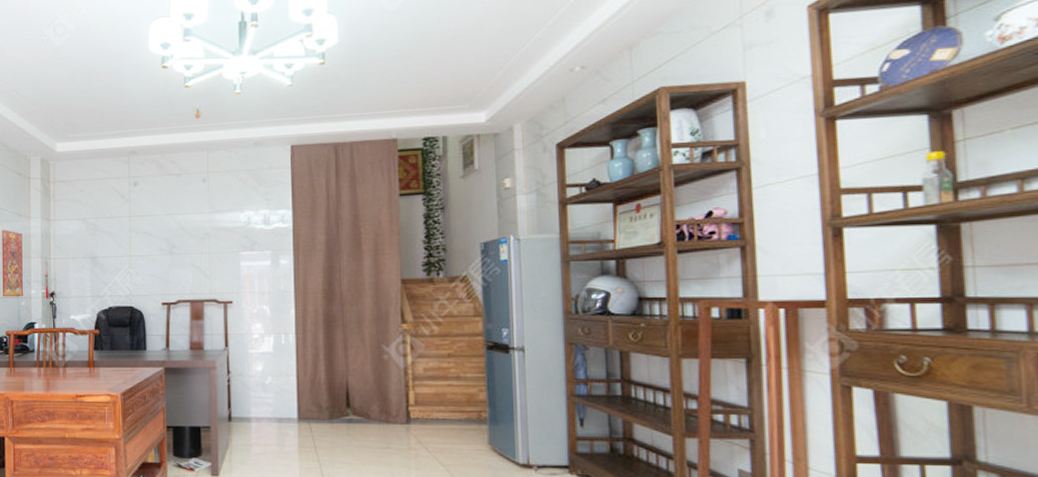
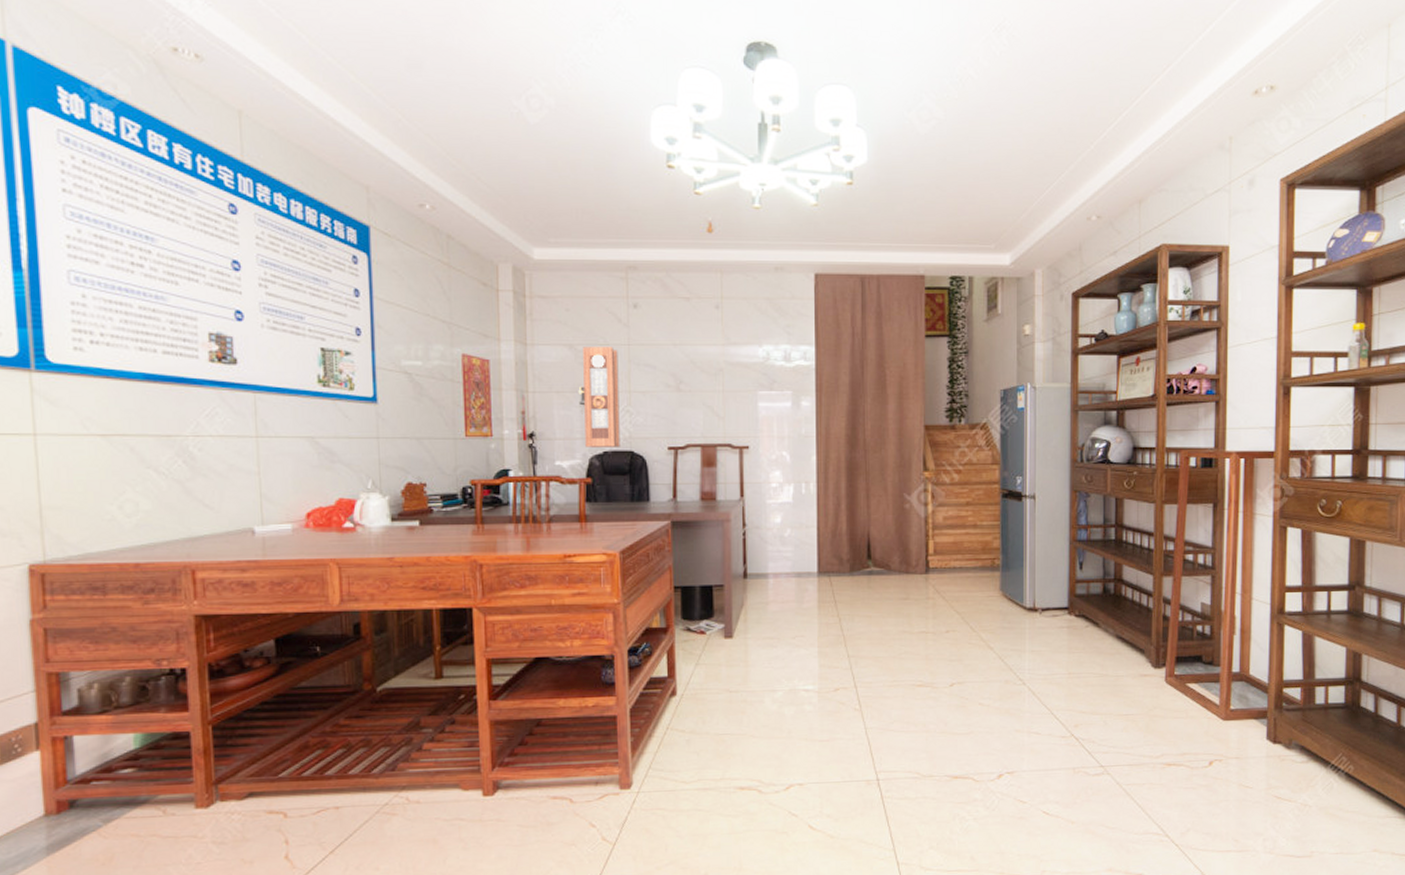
pendulum clock: none [89,219,122,304] -> present [578,347,620,447]

